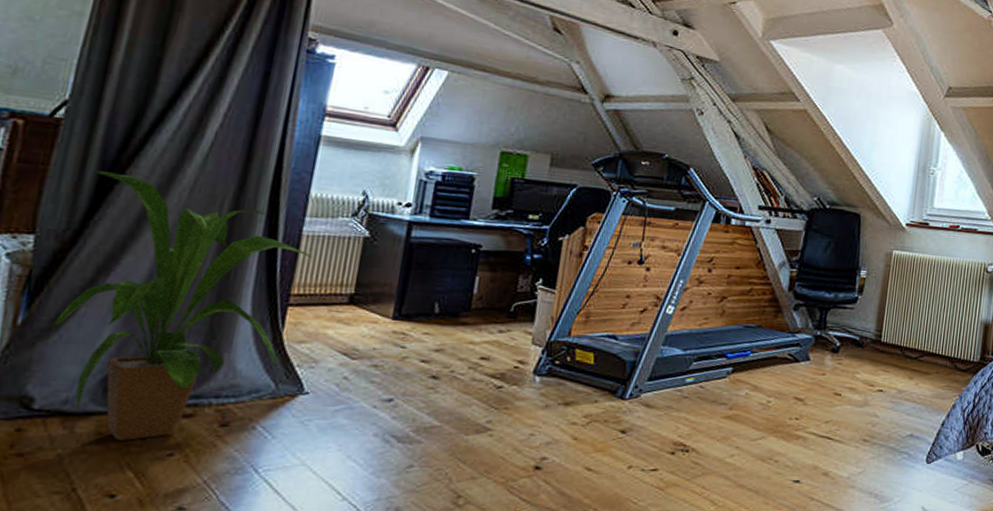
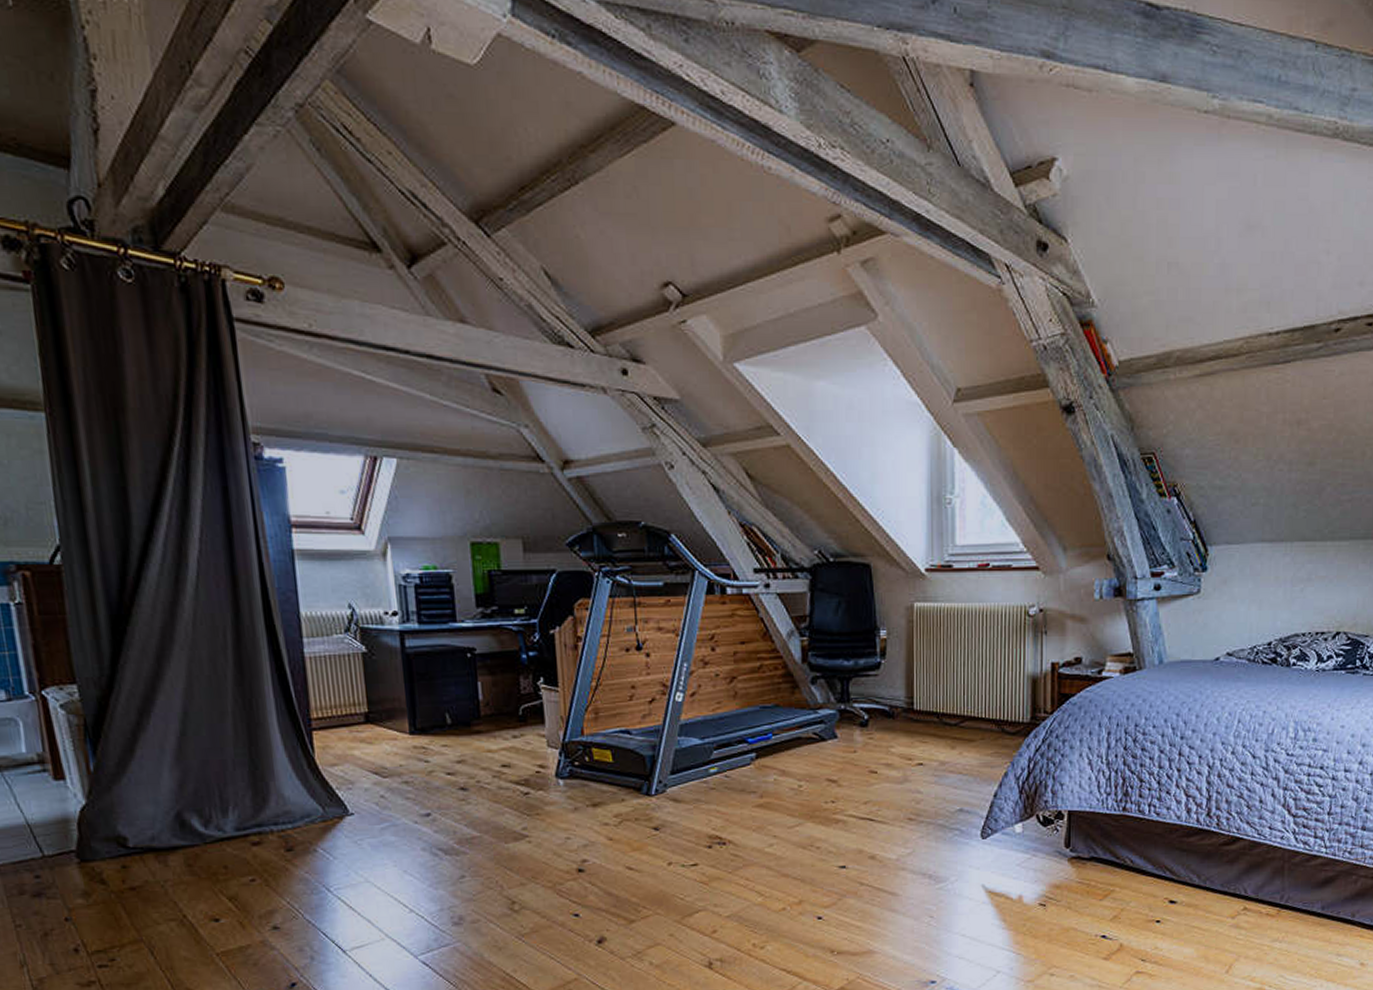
house plant: present [51,171,314,442] -> none [104,614,322,871]

